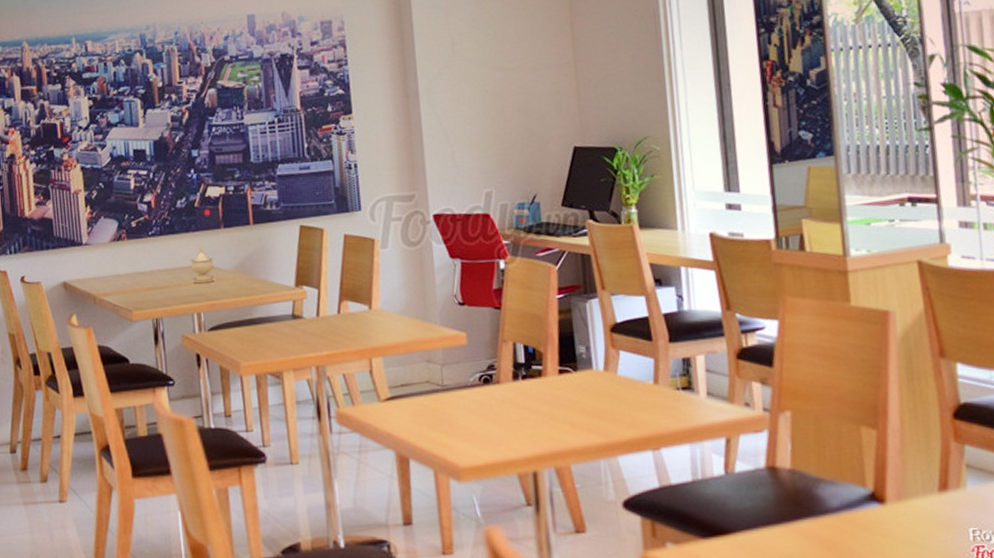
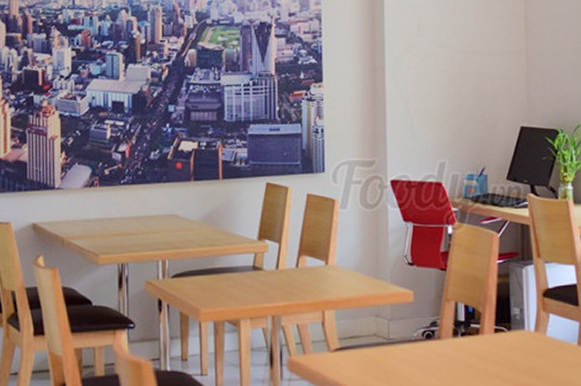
sugar bowl: present [190,244,216,284] -> none [159,195,182,232]

